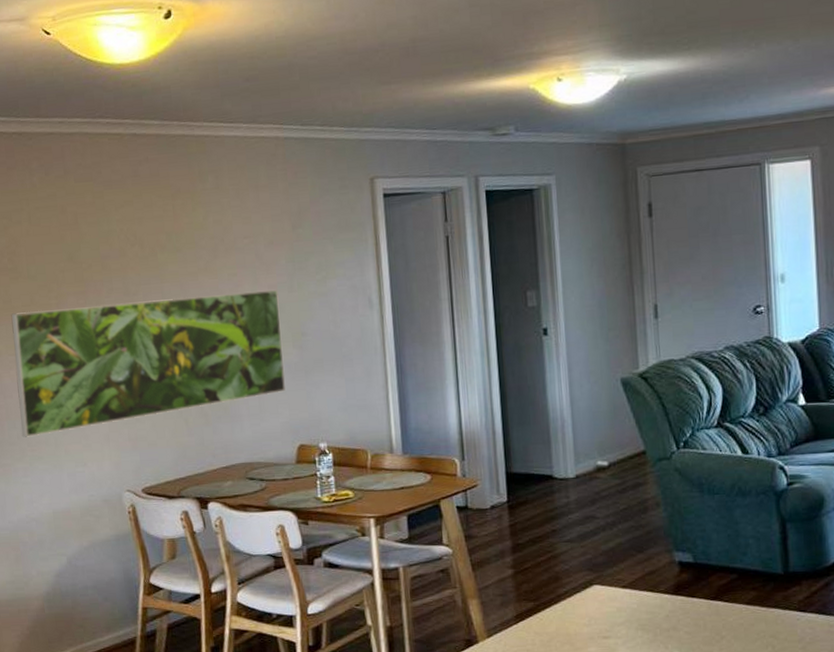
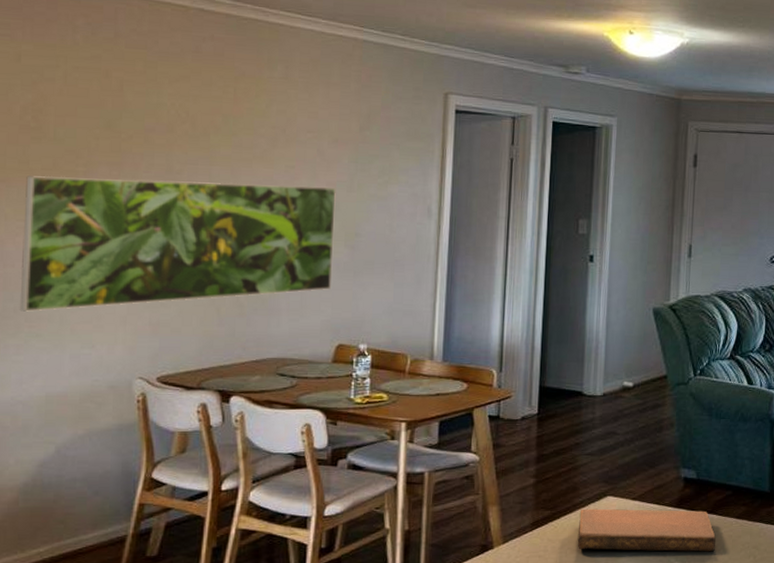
notebook: none [565,597,725,643] -> present [577,508,716,552]

